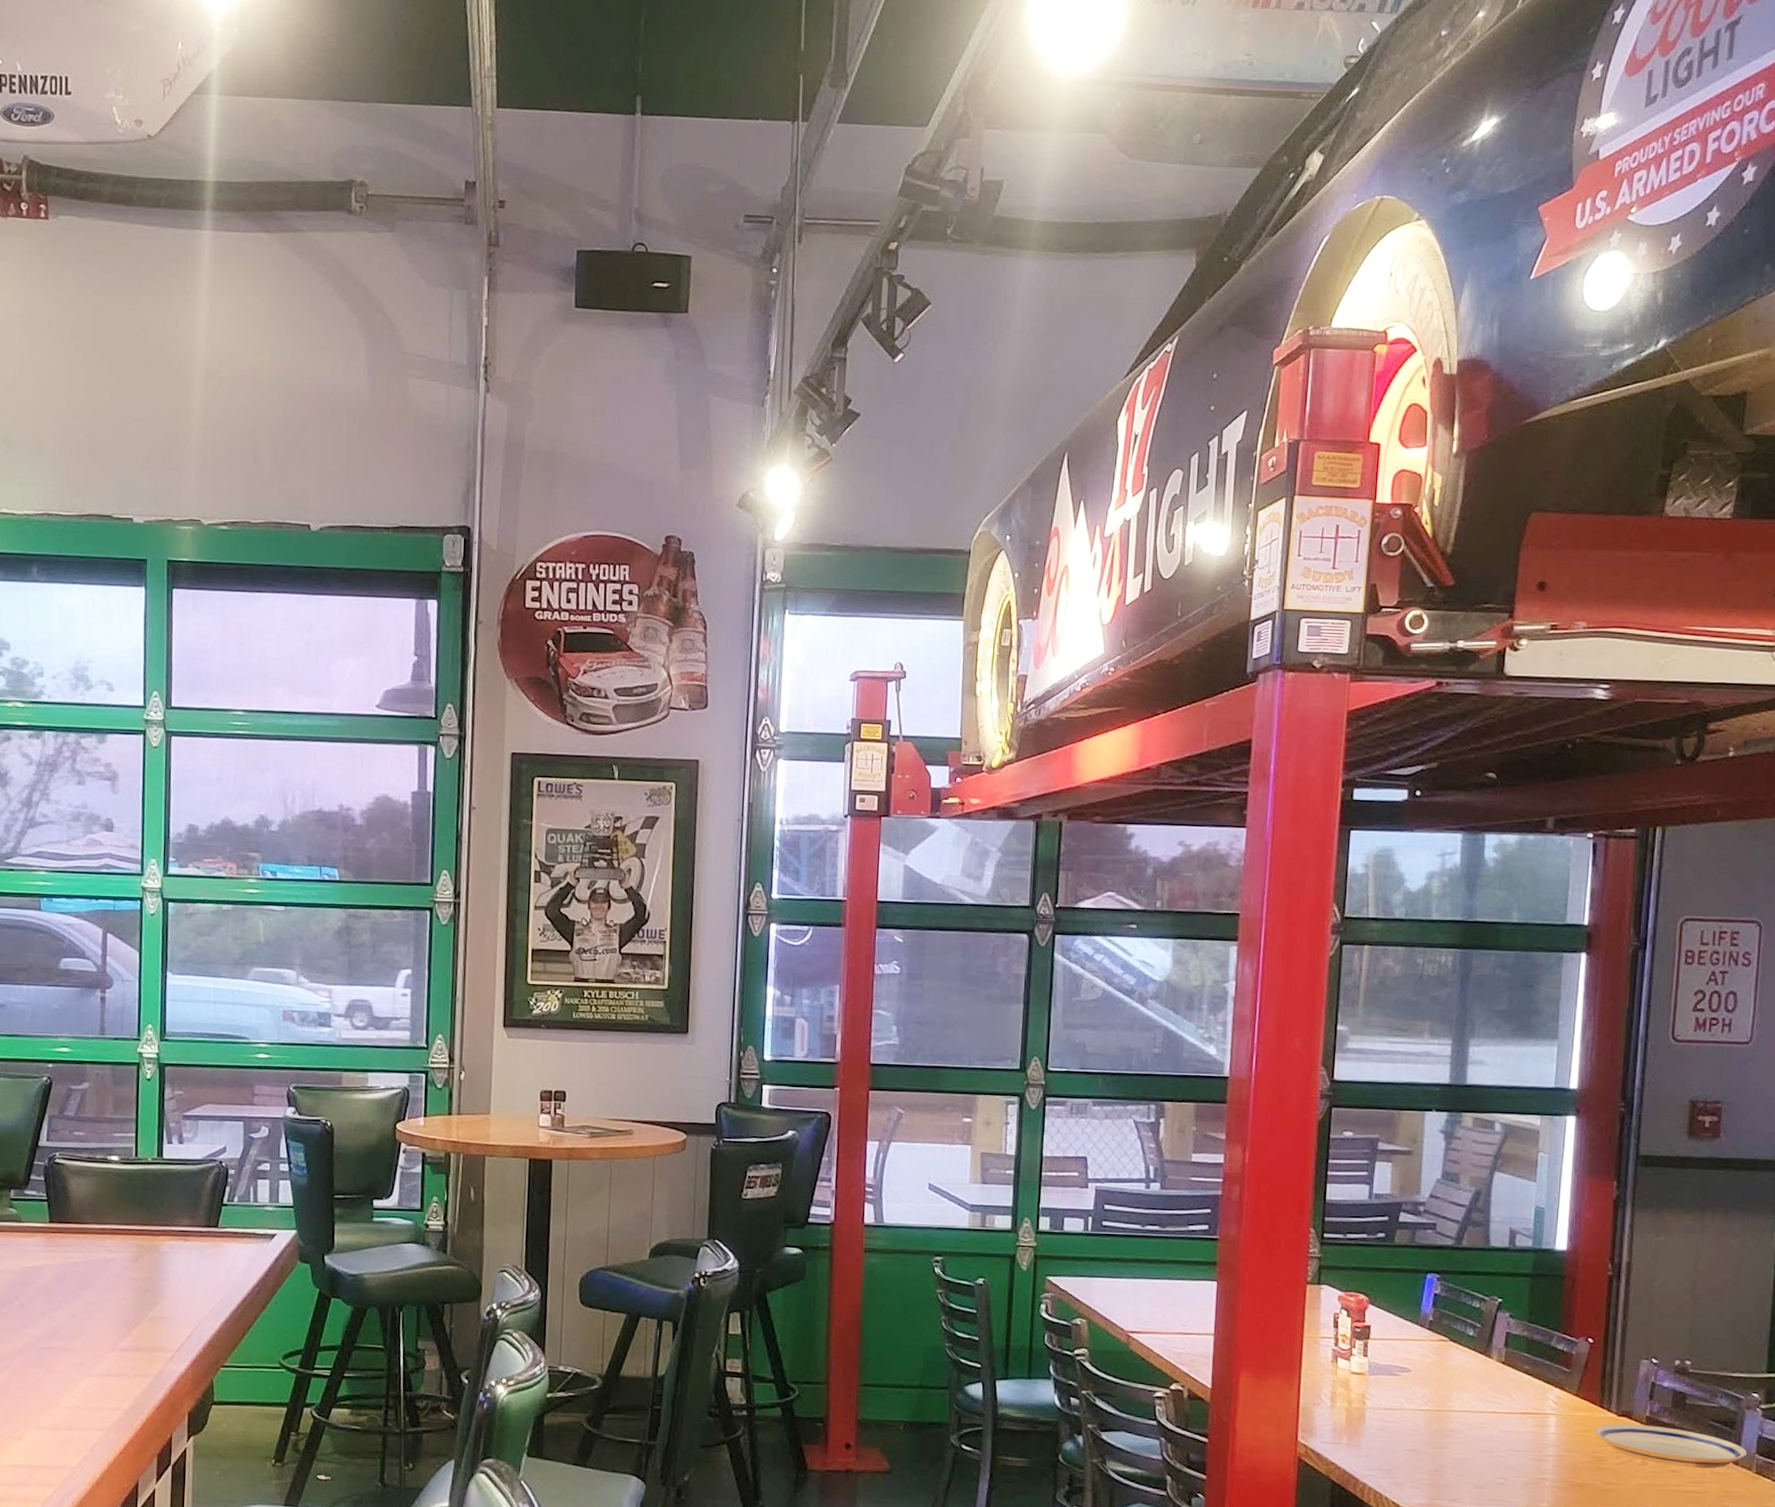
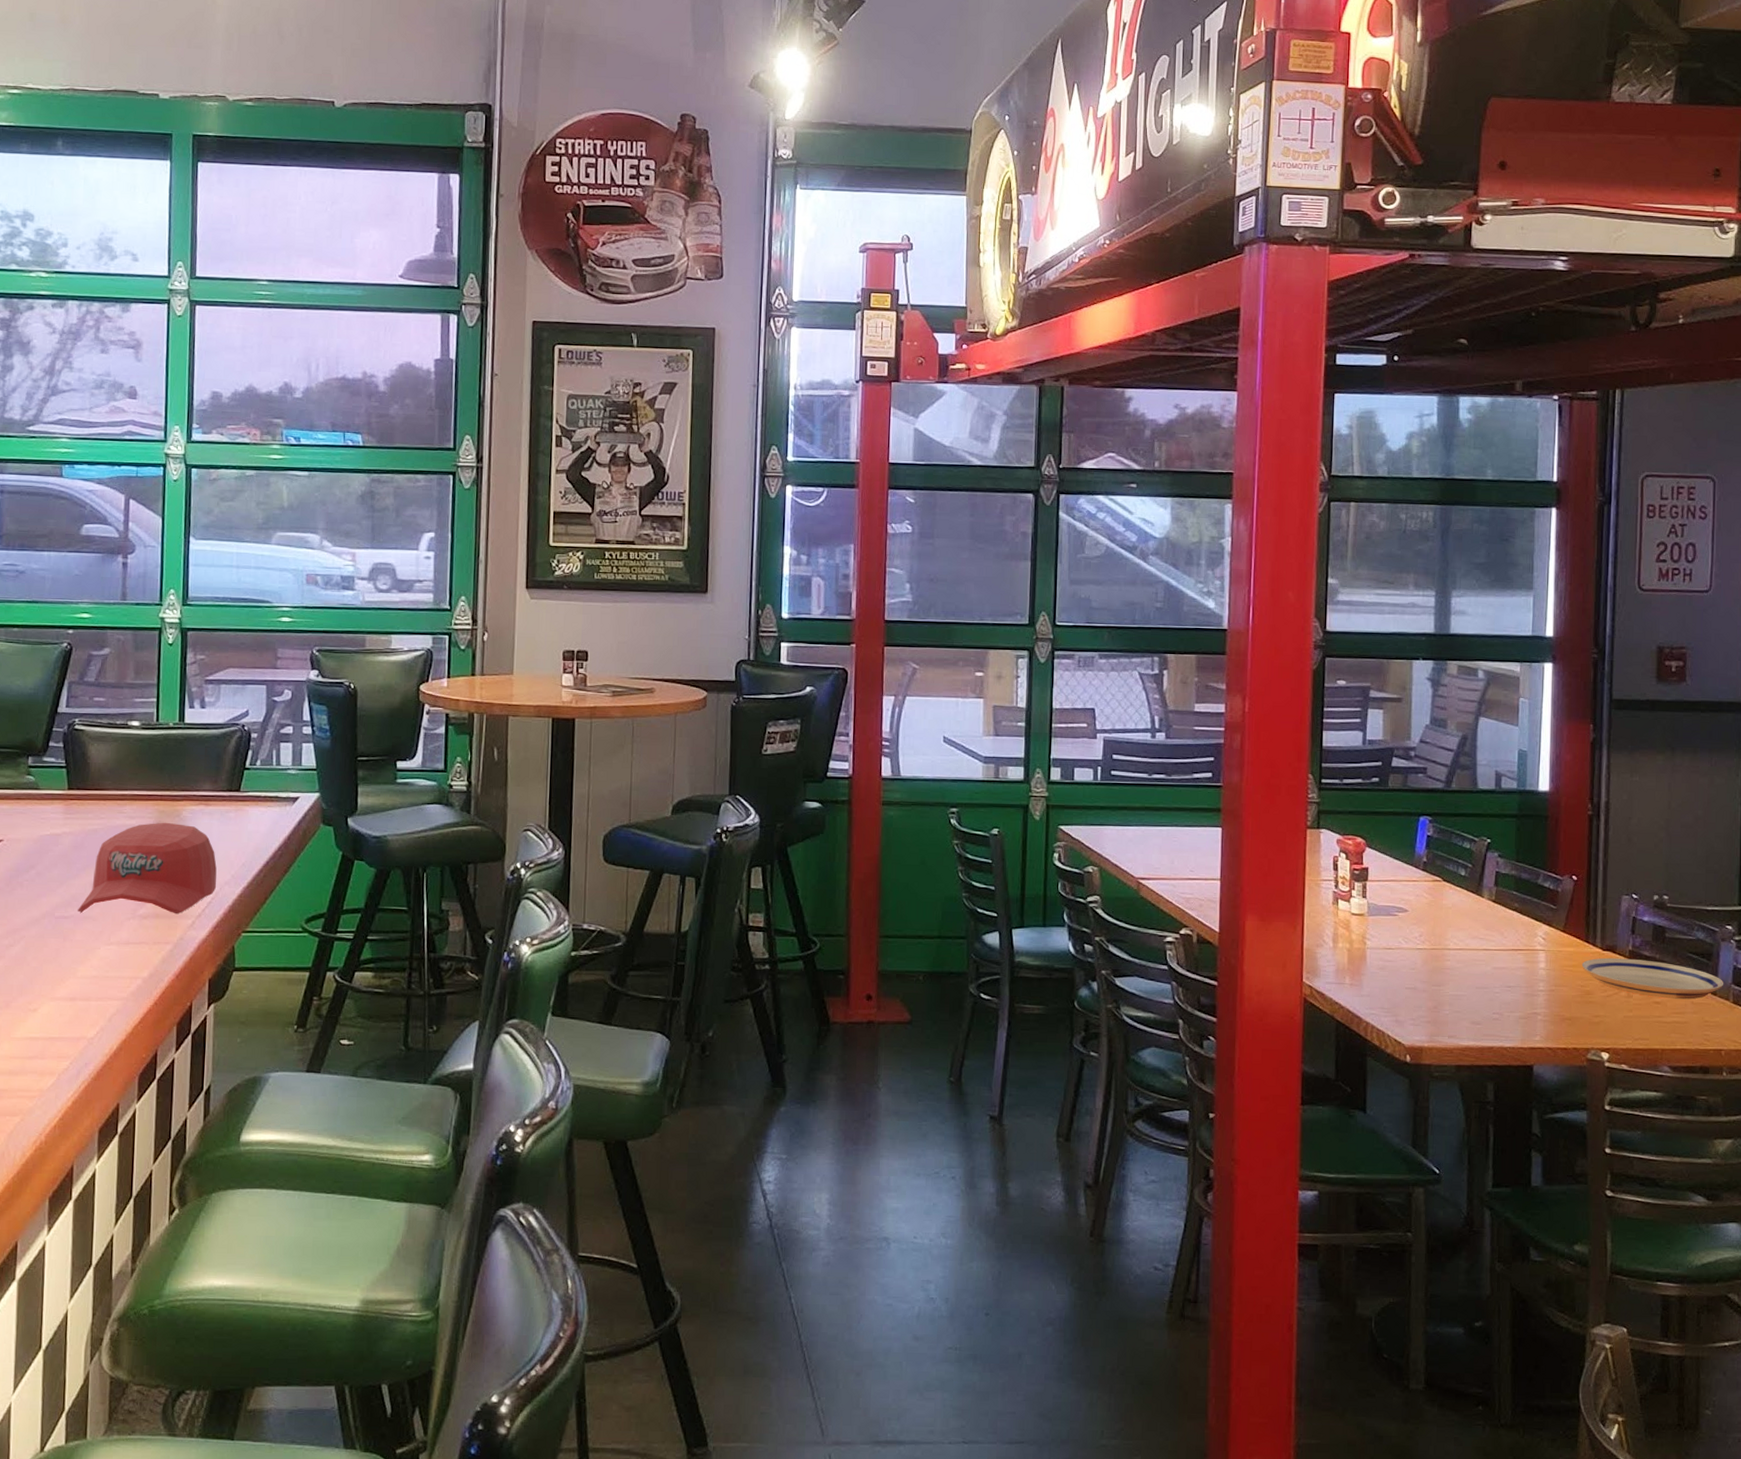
baseball cap: none [60,1256,195,1348] -> present [78,822,217,914]

